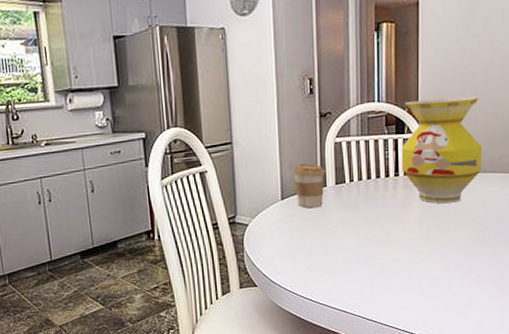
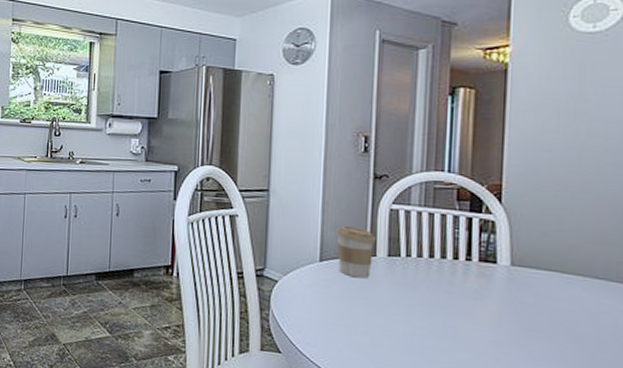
vase: present [402,96,482,204] -> none [477,177,592,308]

